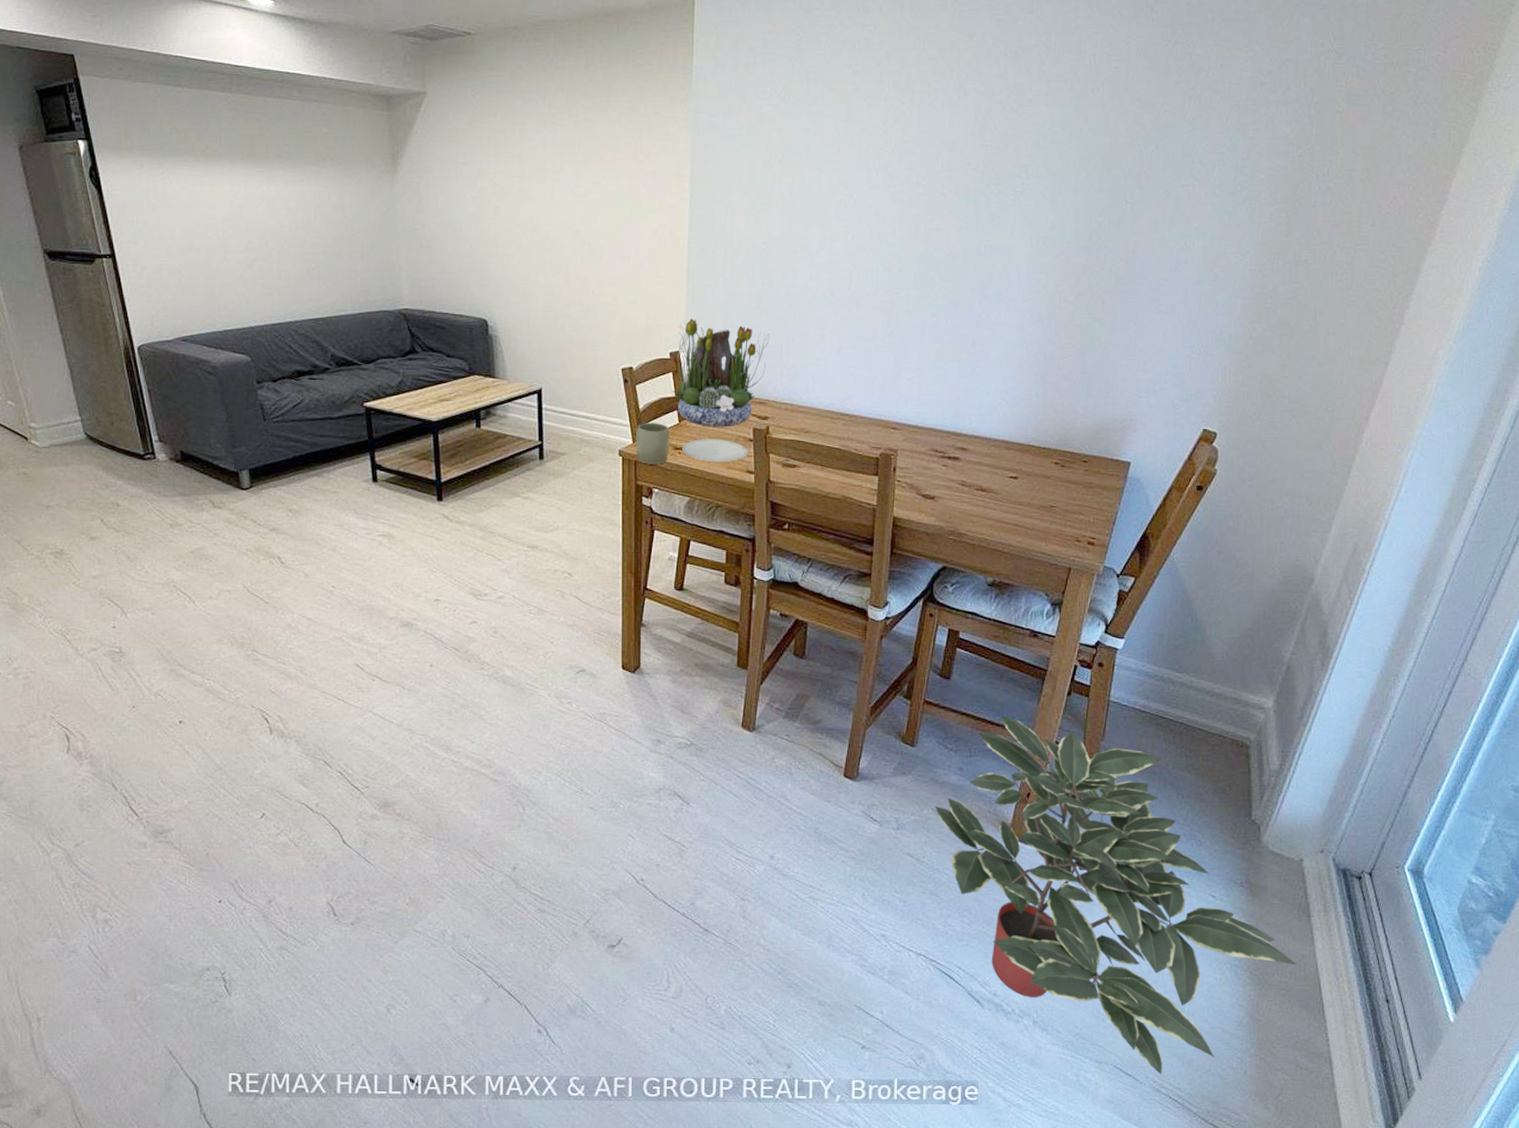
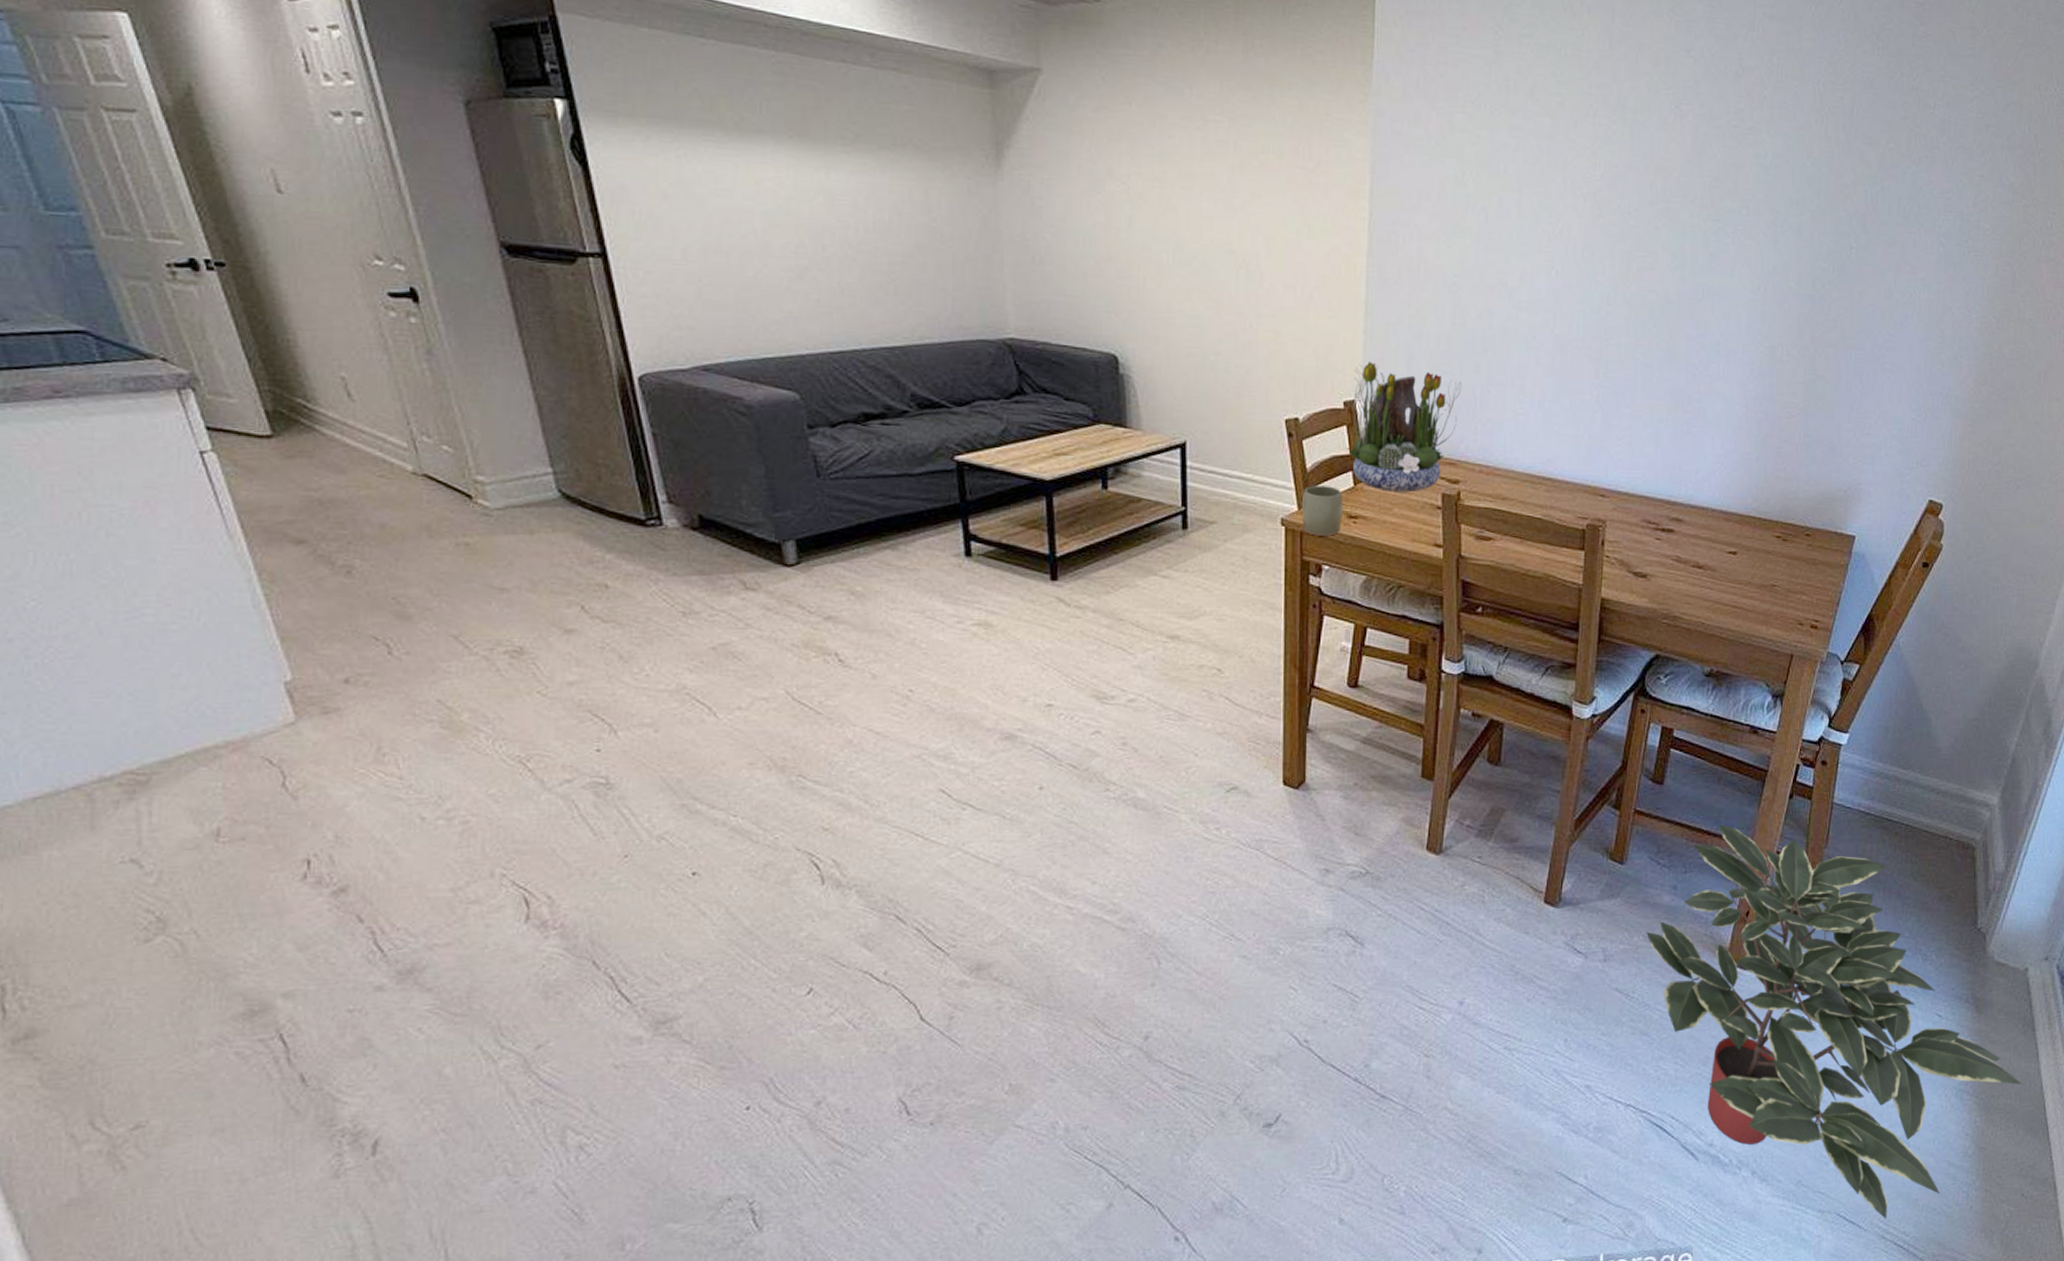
plate: present [682,438,749,463] -> none [1358,505,1436,535]

